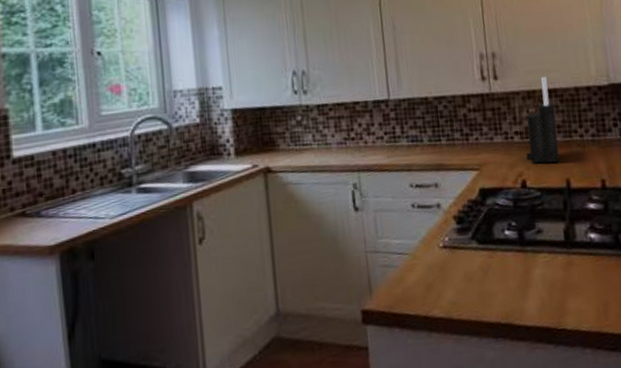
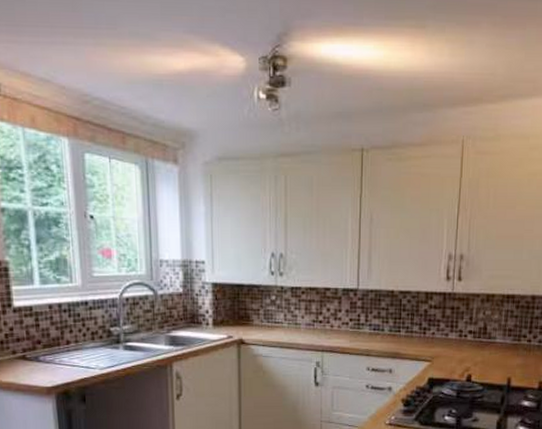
knife block: present [526,77,560,164] -> none [476,283,509,363]

